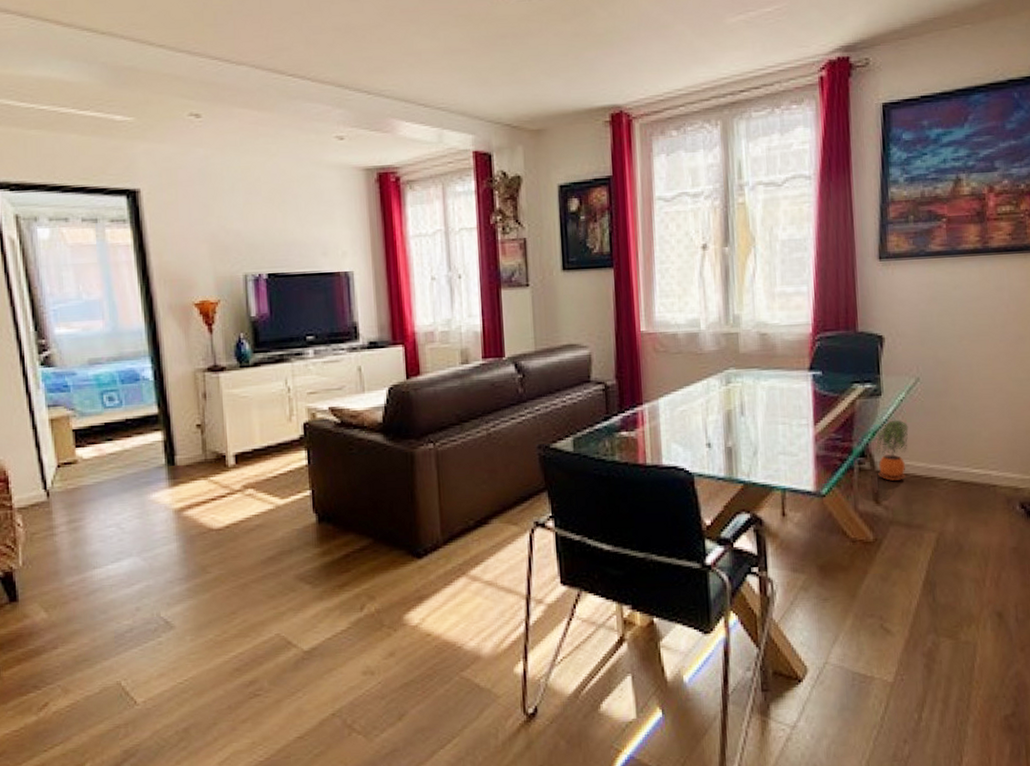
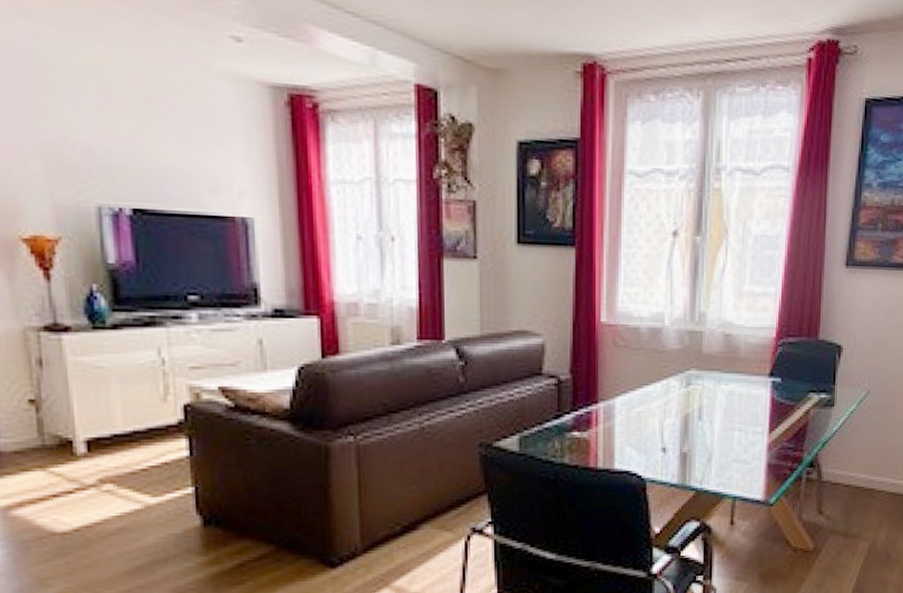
potted plant: present [875,420,908,481] -> none [823,432,855,491]

